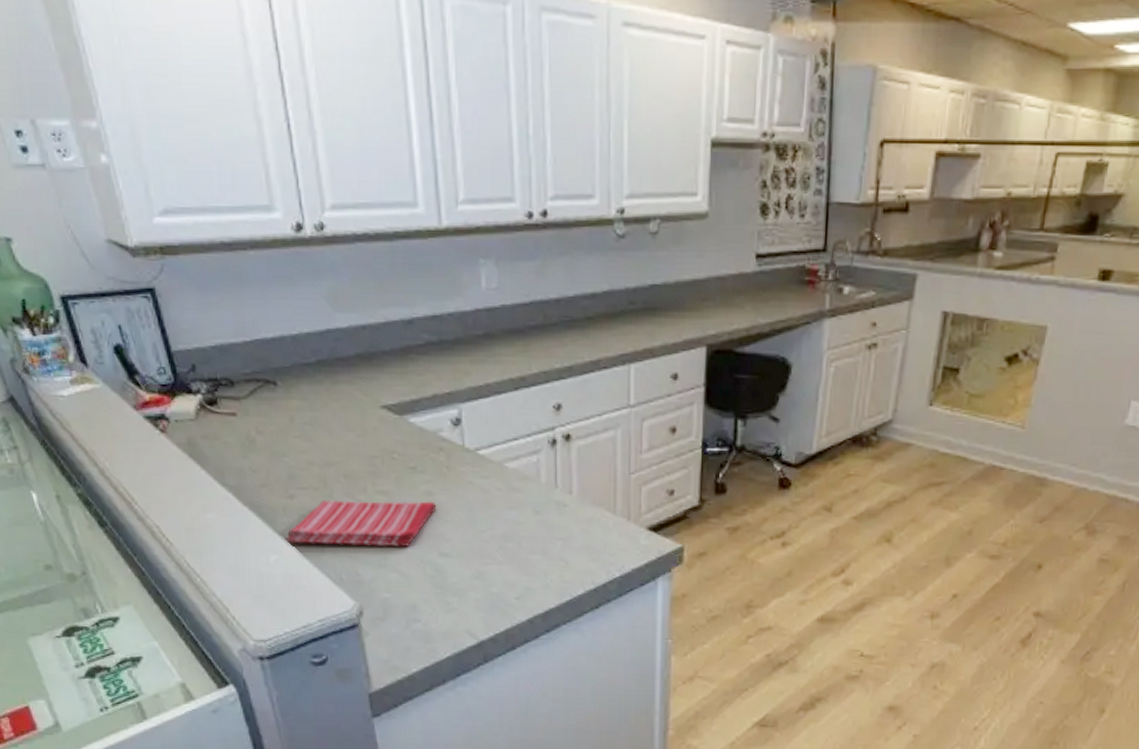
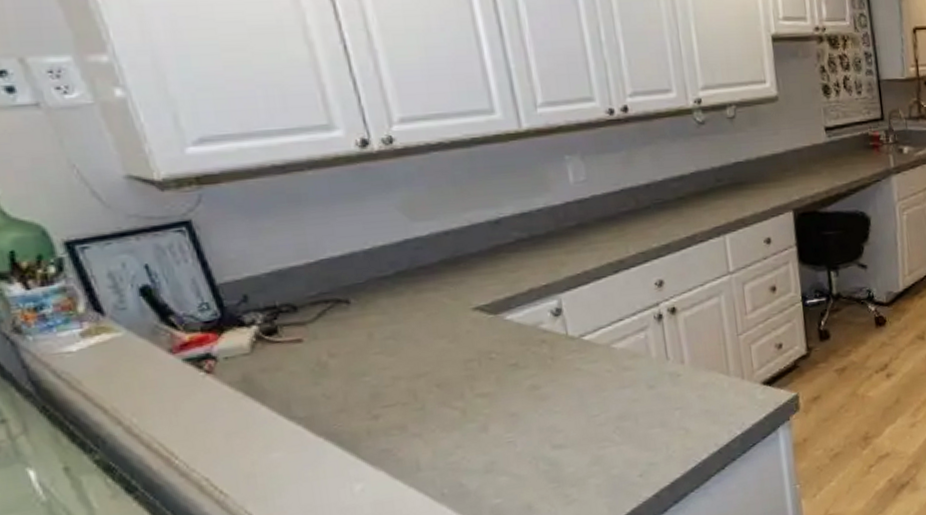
dish towel: present [285,500,437,547] -> none [371,395,545,467]

